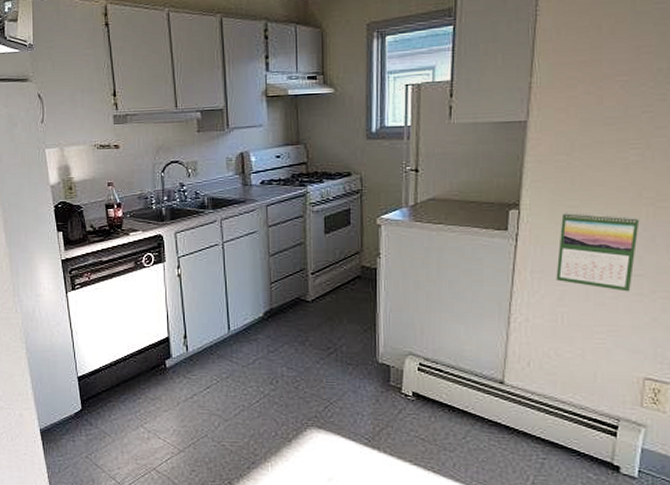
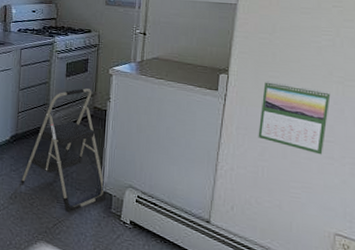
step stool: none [281,245,384,393] -> present [20,88,107,213]

